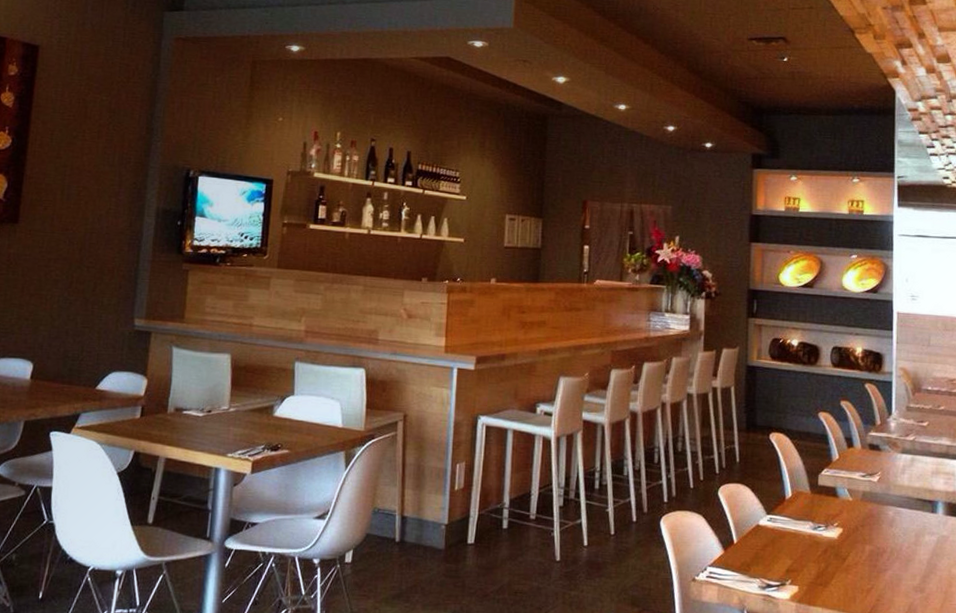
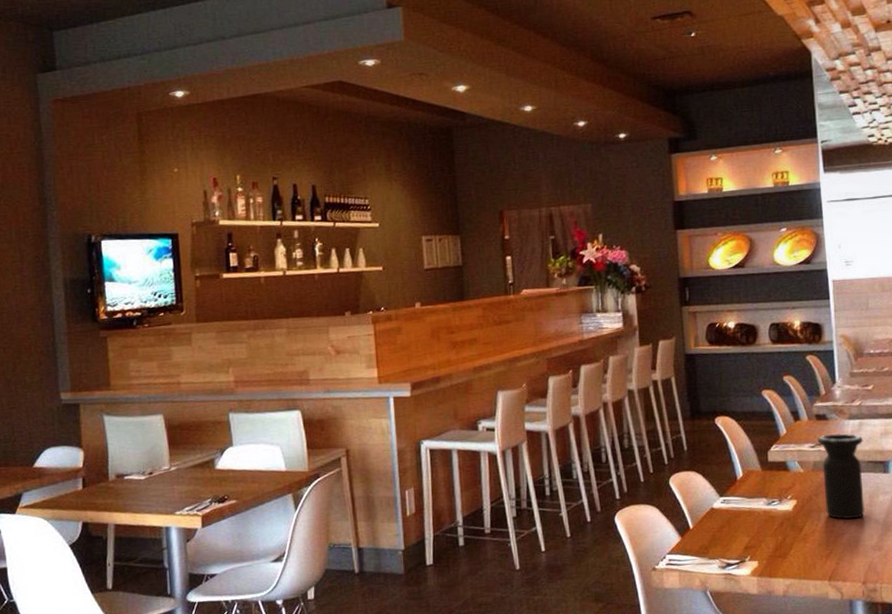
vase: none [868,465,914,556] -> present [817,433,865,519]

